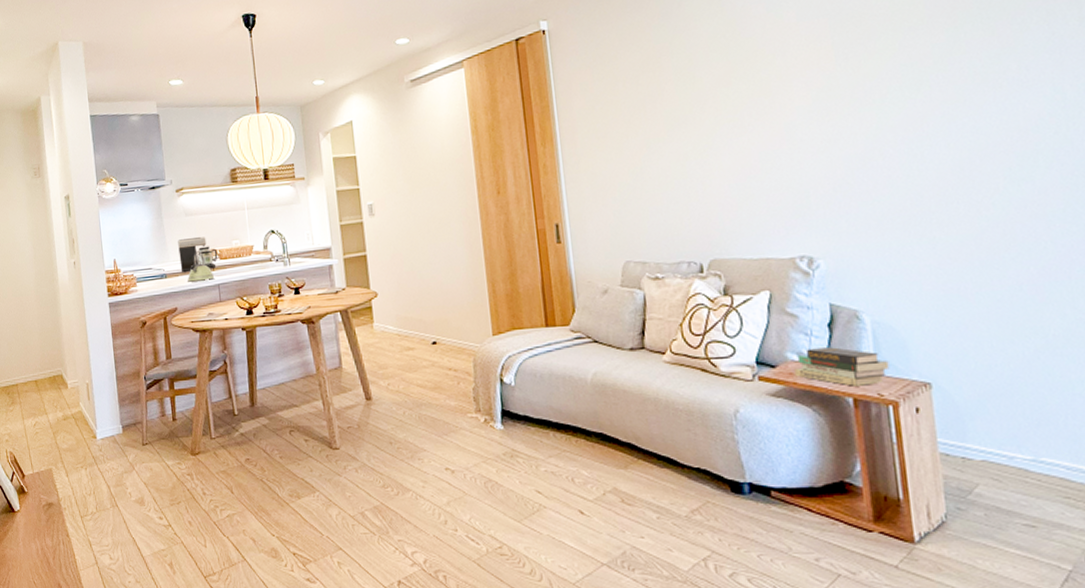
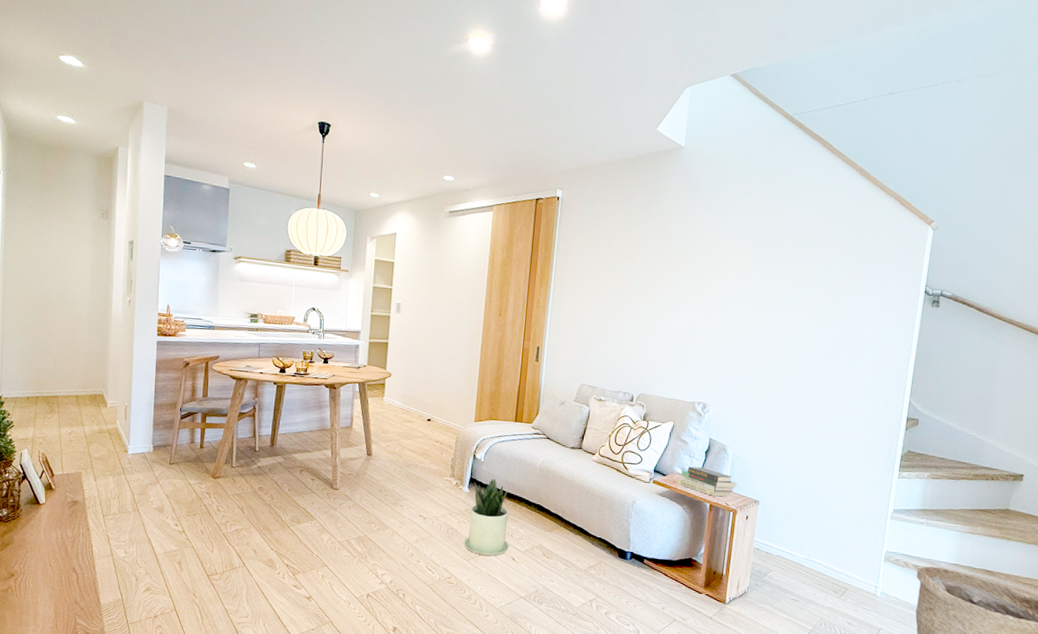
coffee maker: present [178,236,218,273] -> none [227,299,263,330]
kettle: present [187,251,215,282] -> none [232,312,257,339]
planter: none [507,406,572,512] -> present [463,478,509,556]

